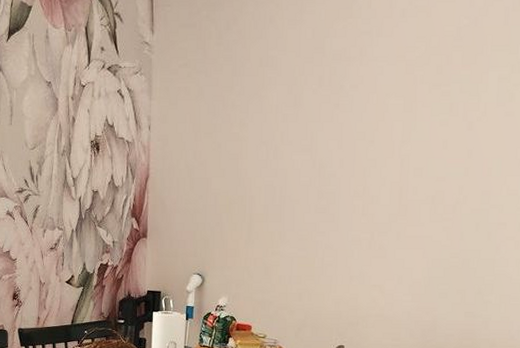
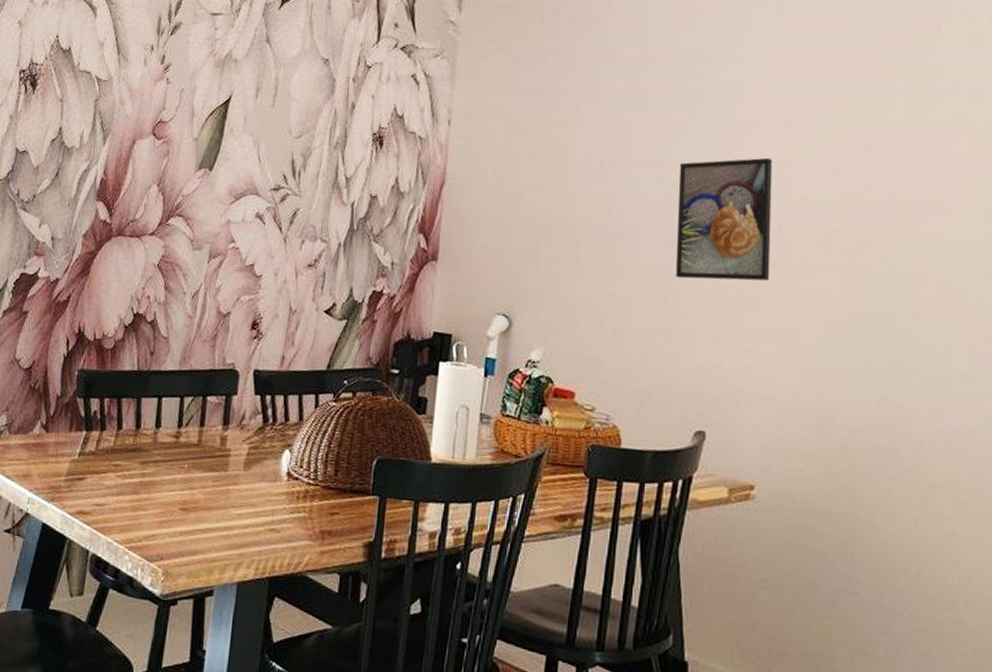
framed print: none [323,138,397,237] -> present [675,157,773,281]

